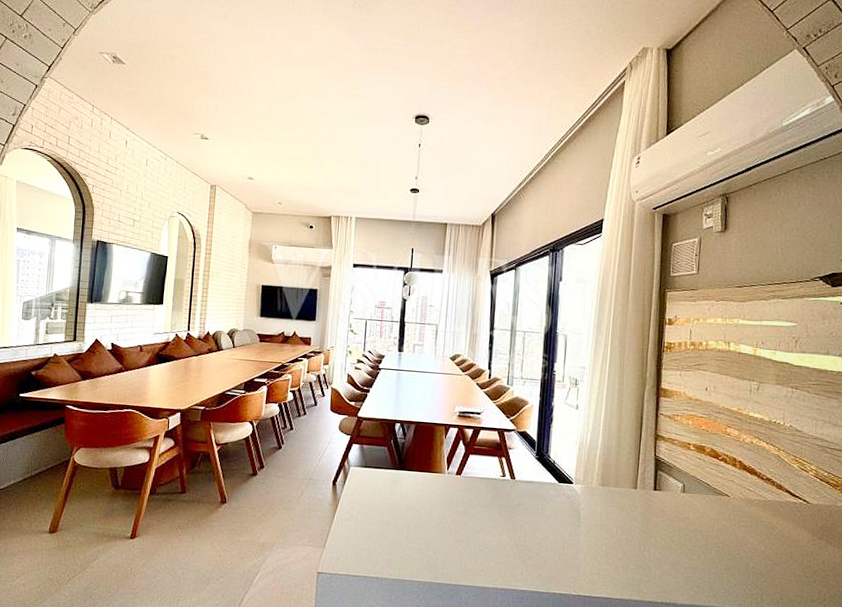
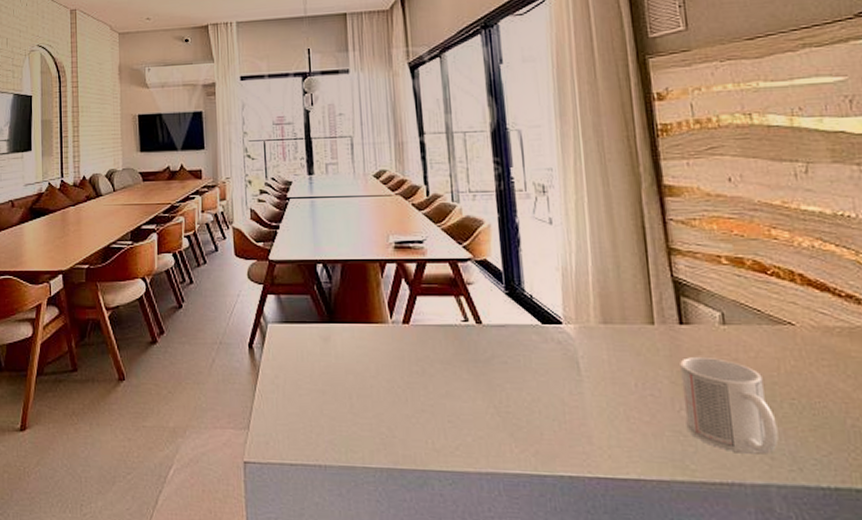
mug: none [646,513,705,584] -> present [680,356,779,455]

